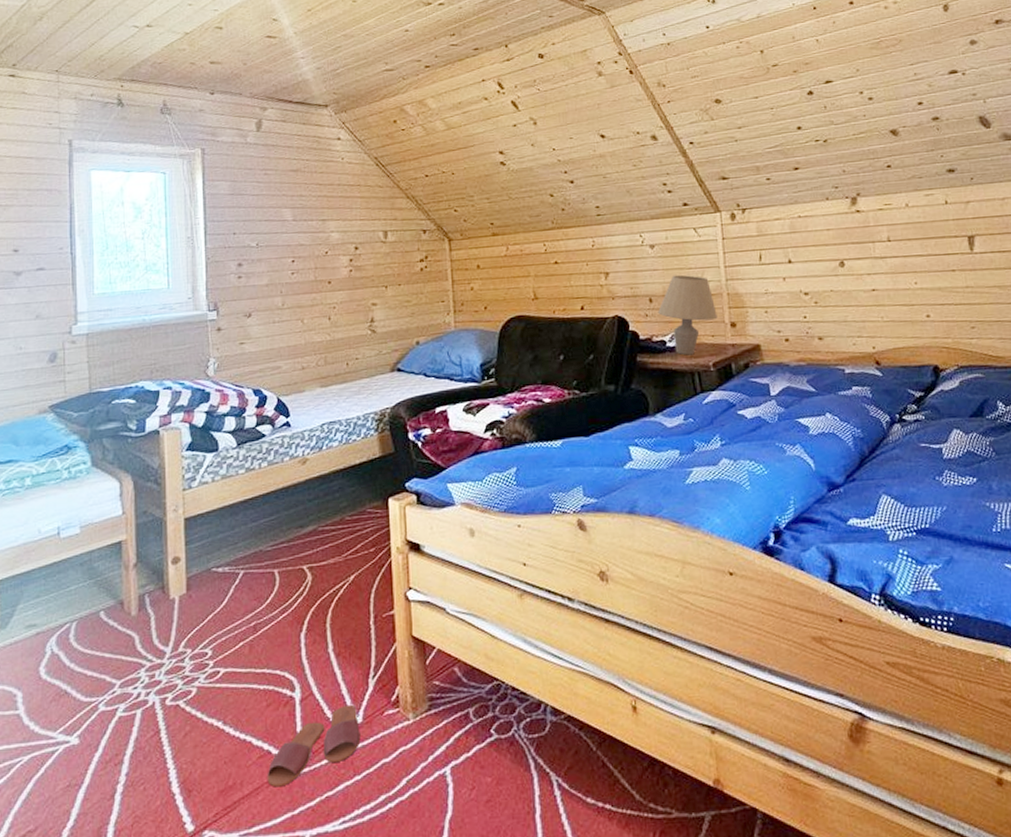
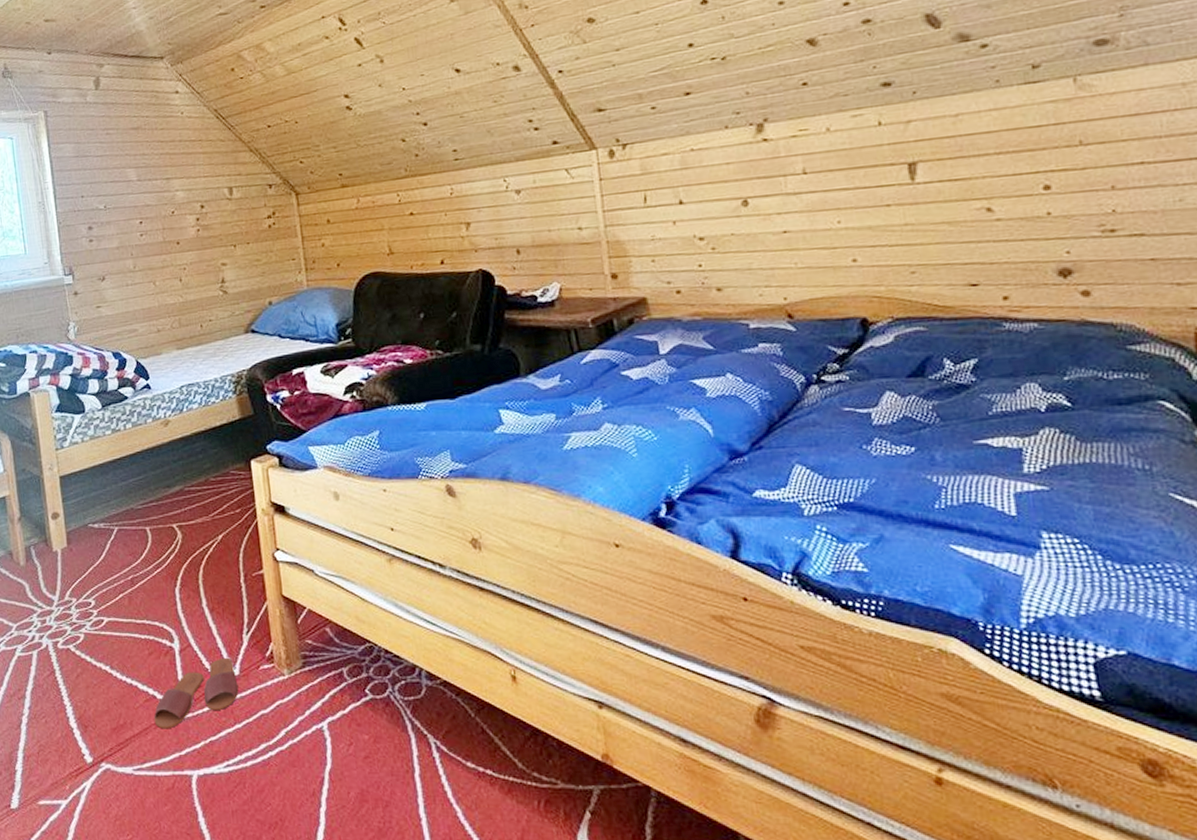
table lamp: present [658,274,718,355] -> none [527,222,596,311]

